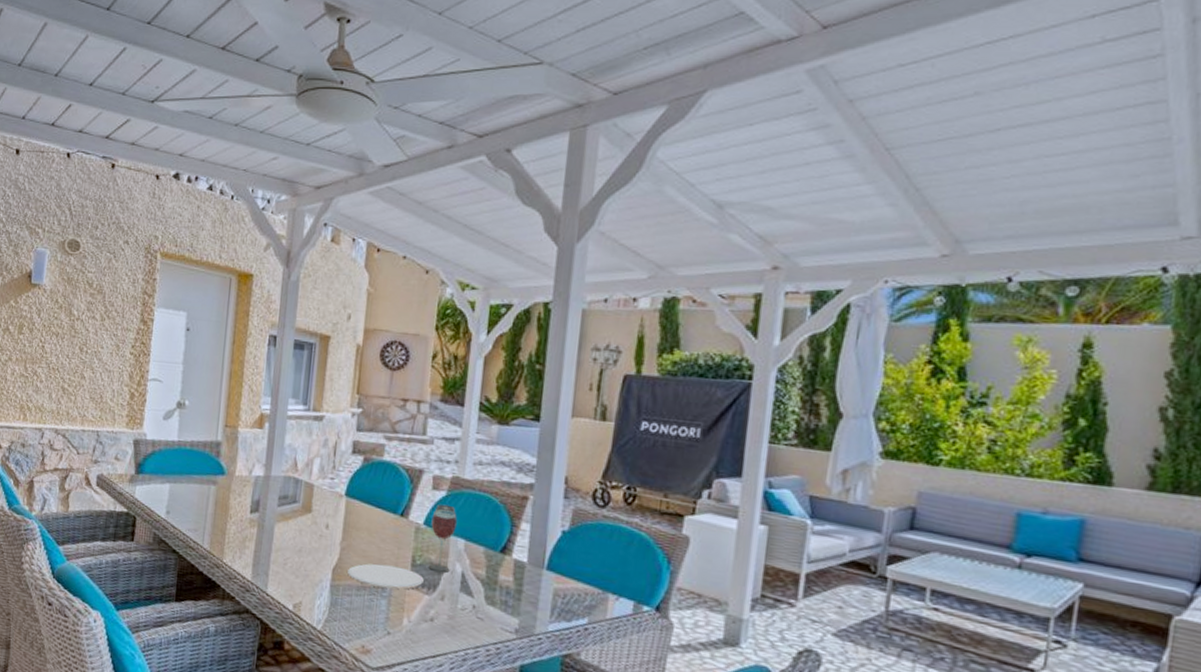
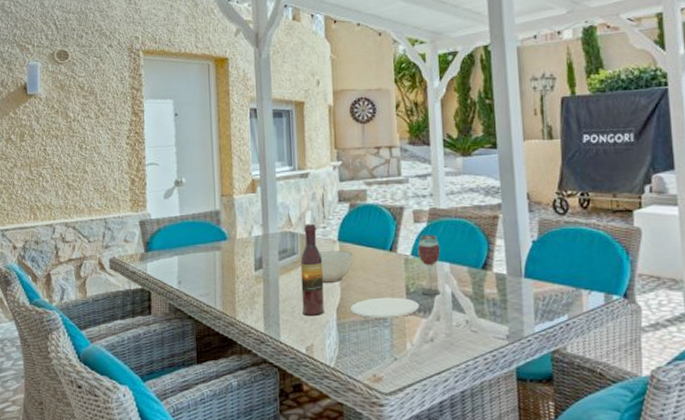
wine bottle: none [295,471,326,574] -> present [300,223,324,317]
bowl: none [322,504,360,540] -> present [319,250,353,283]

